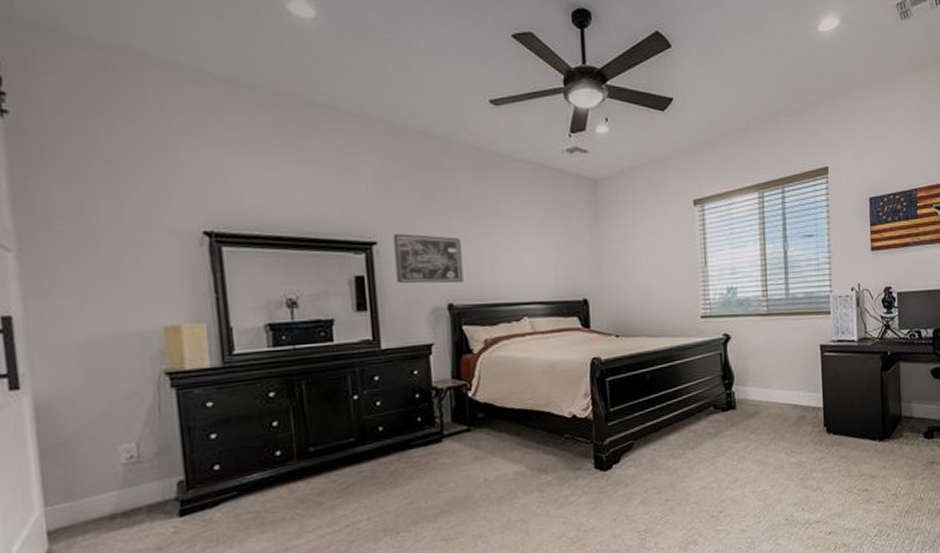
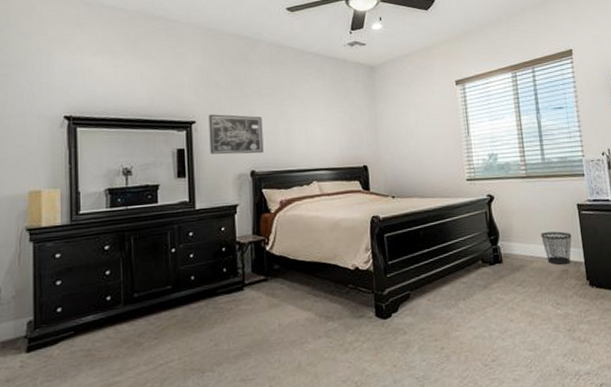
wastebasket: none [779,374,812,411] -> present [540,231,572,265]

